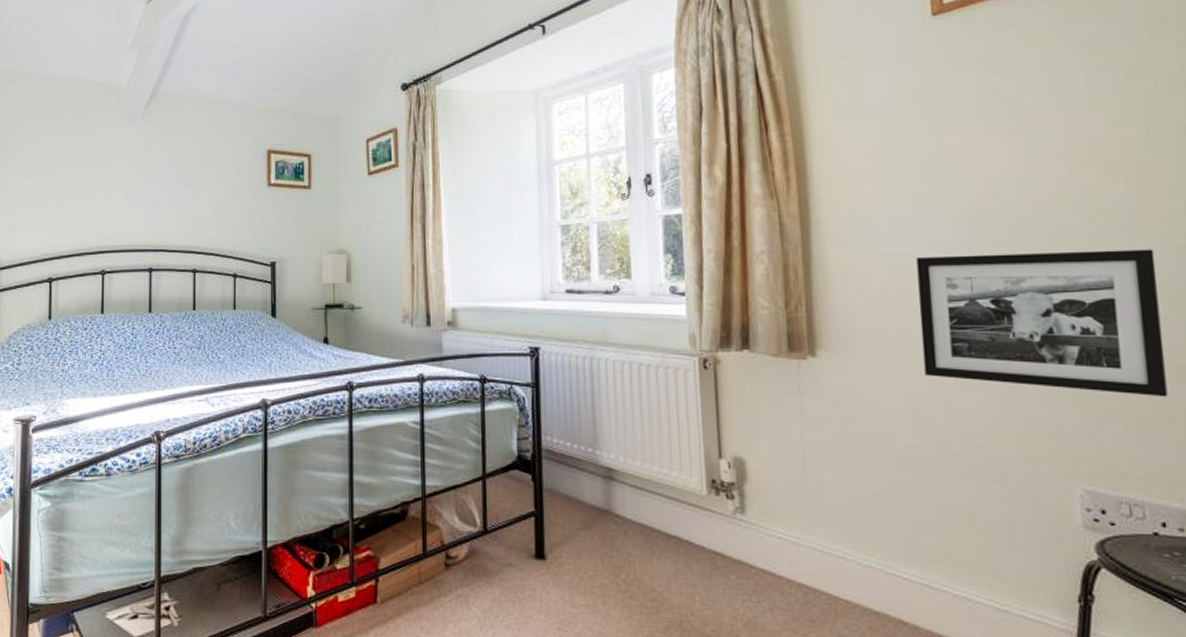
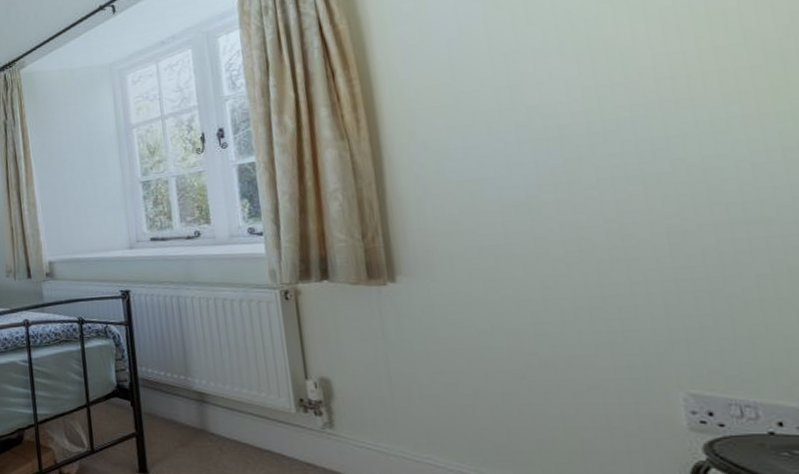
picture frame: present [916,249,1168,397] -> none [494,153,780,300]

